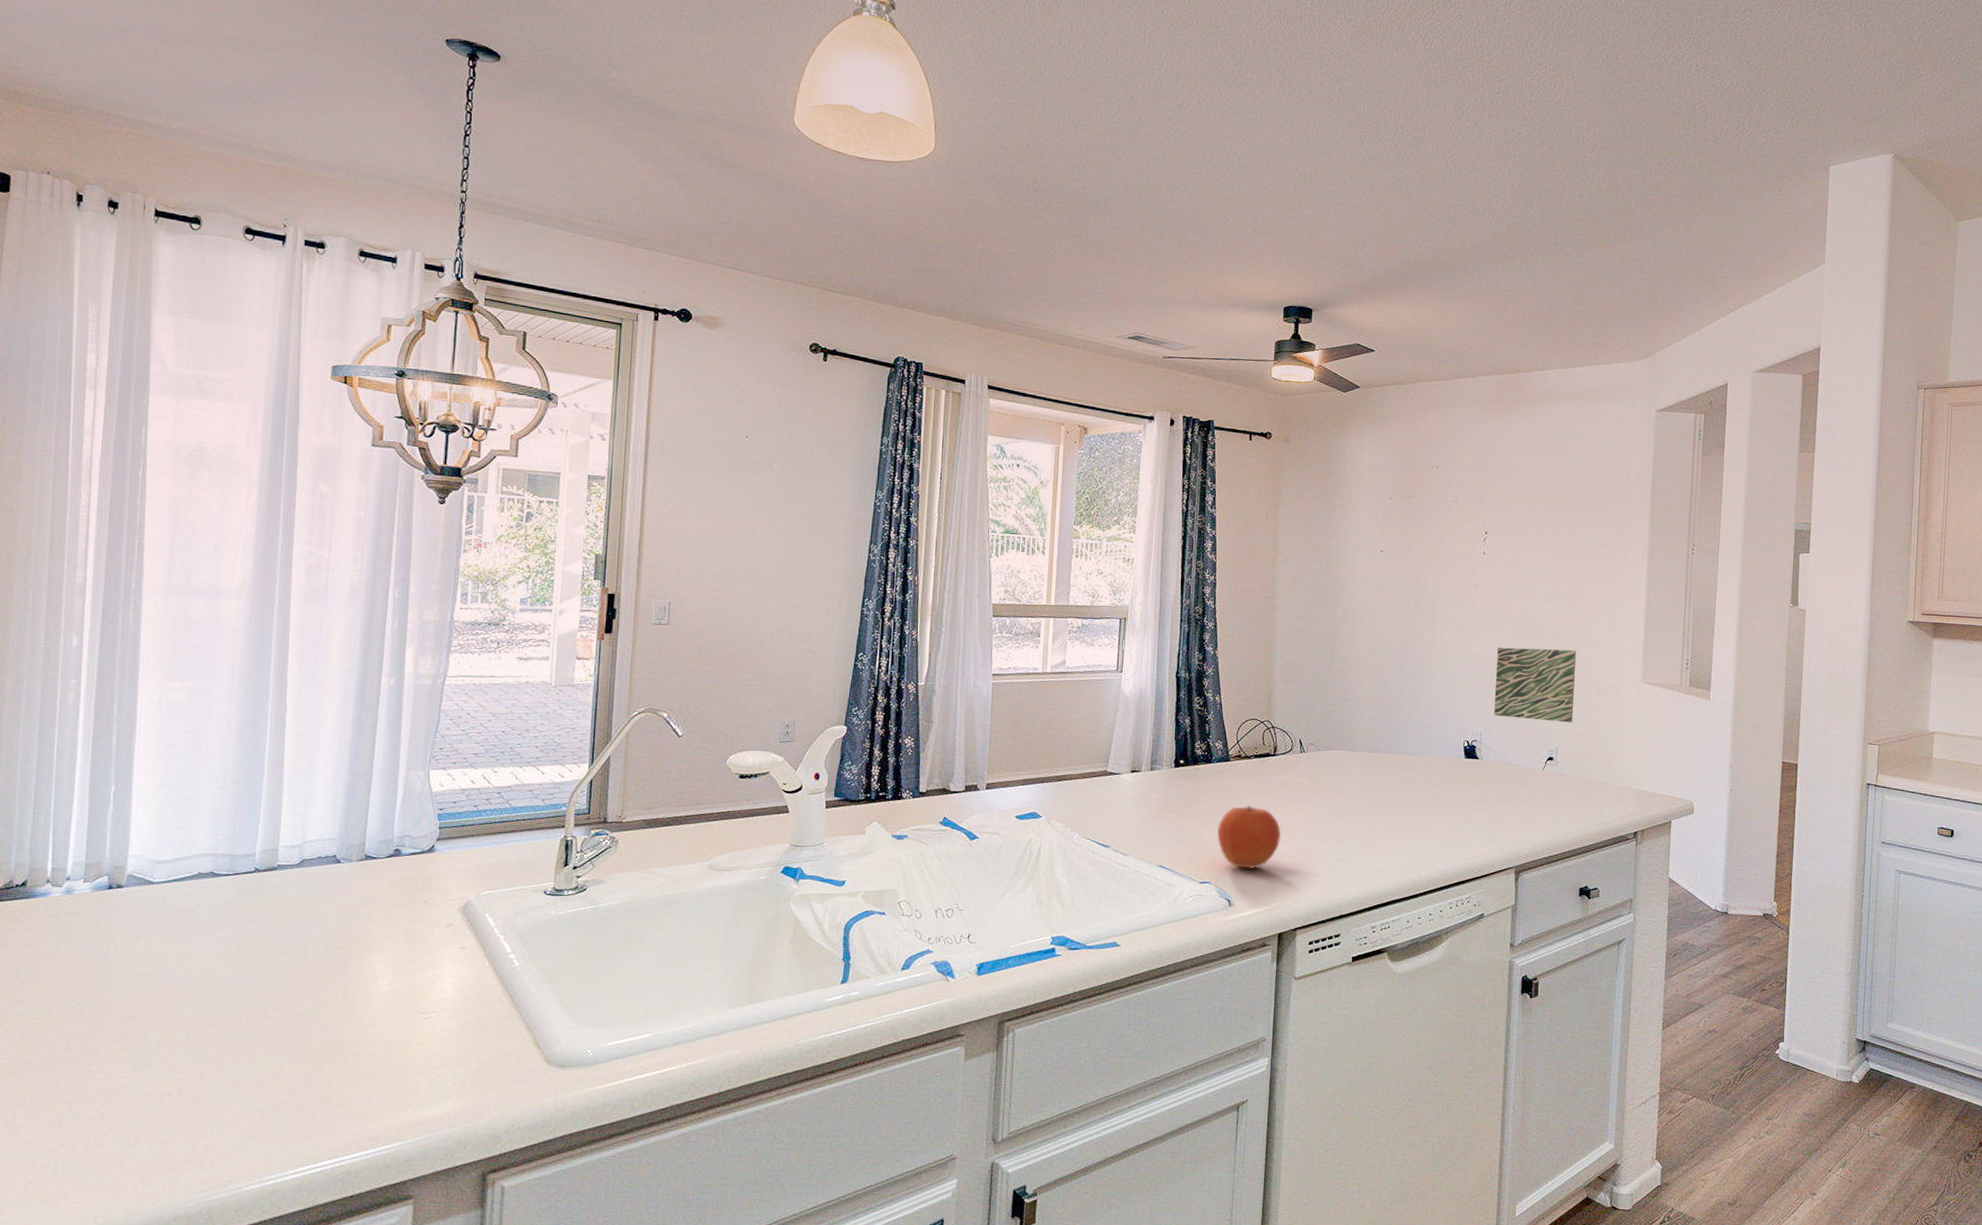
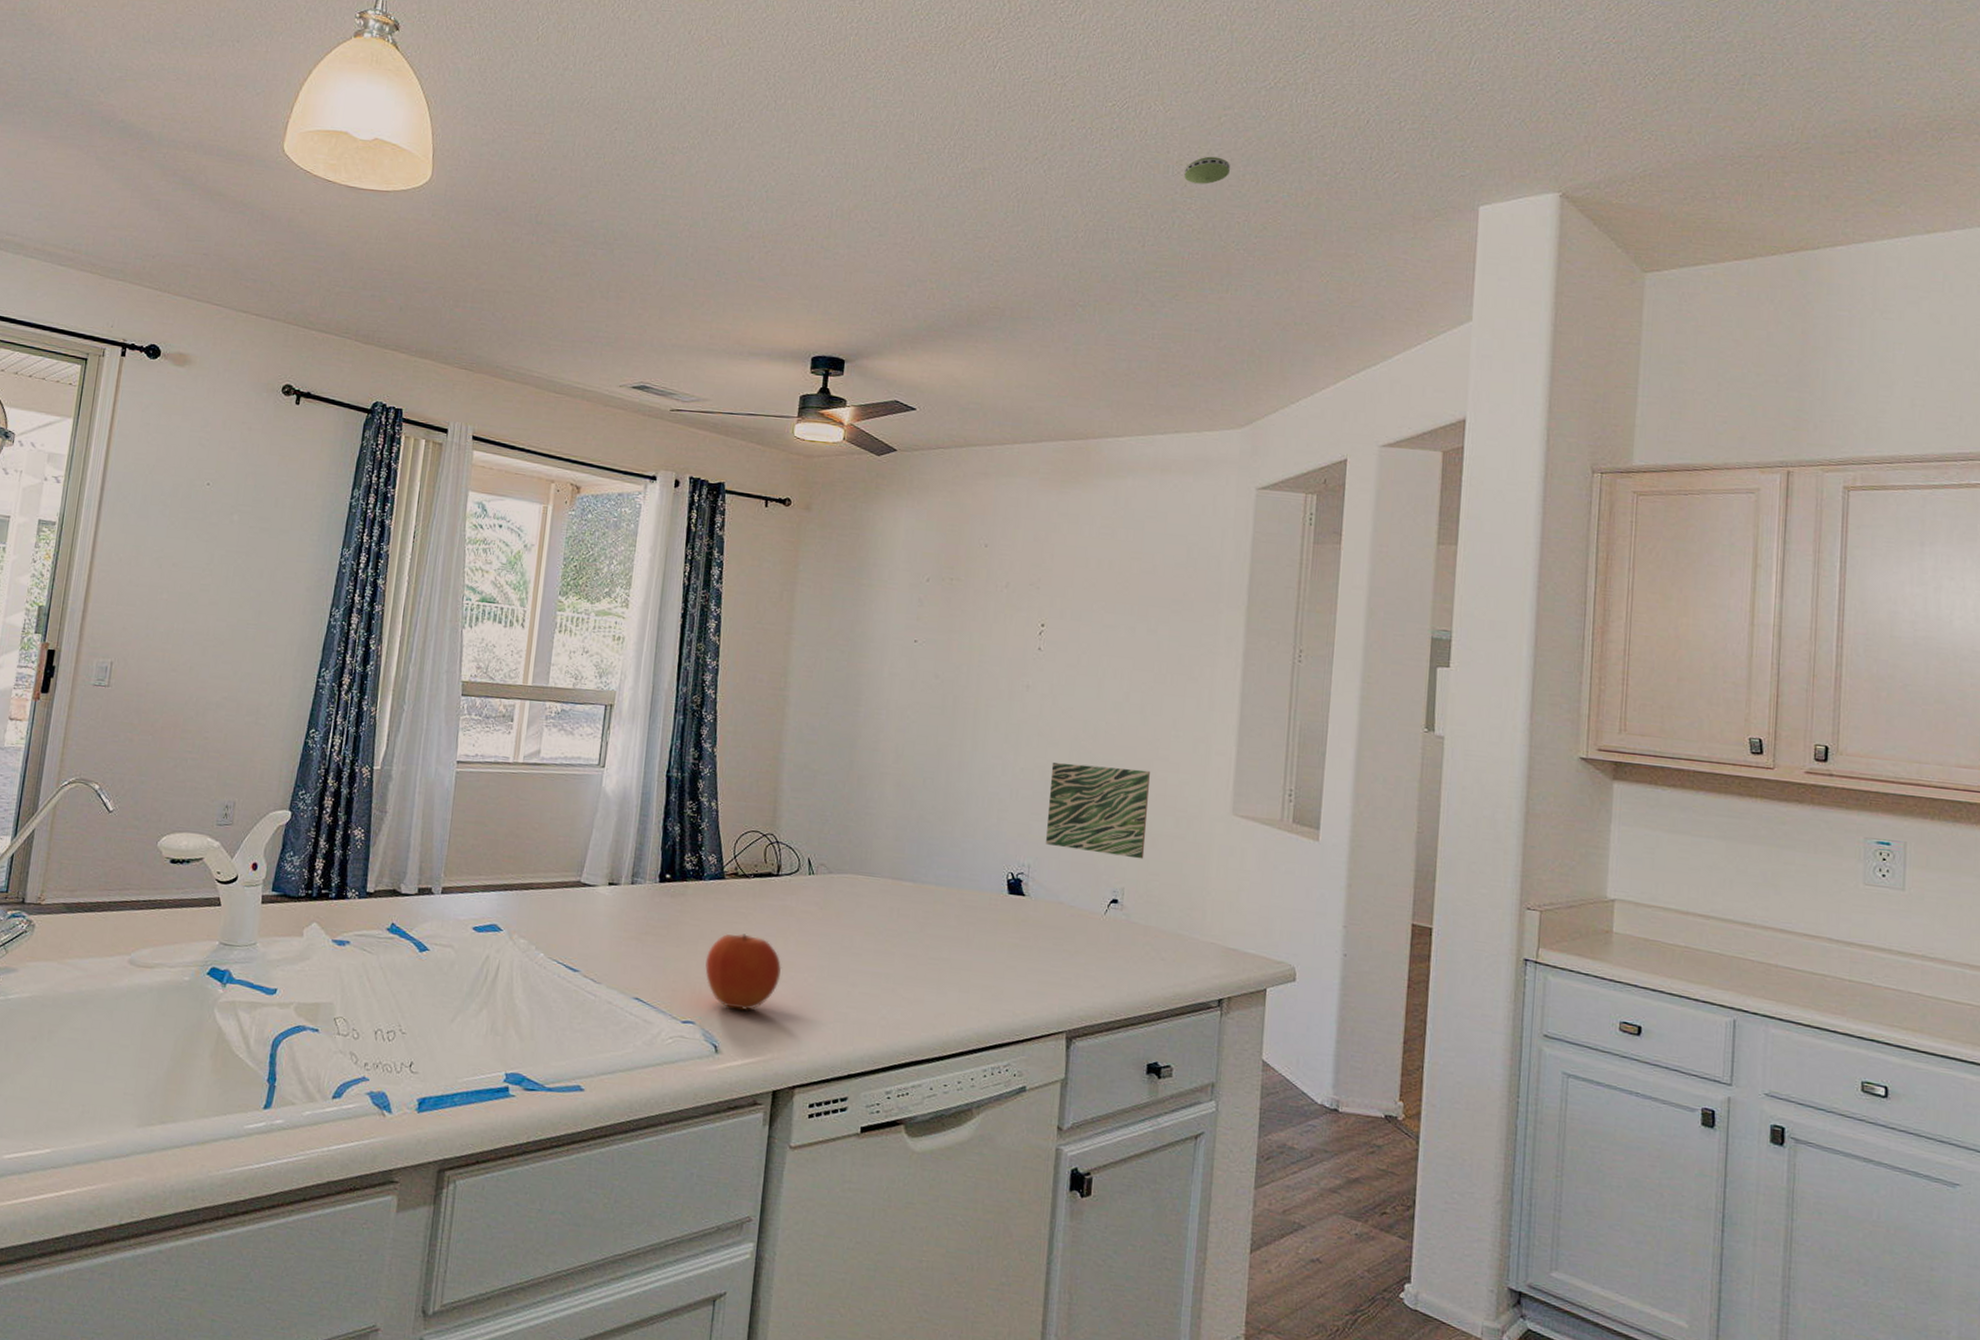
smoke detector: none [1592,124,1630,149] -> present [1184,156,1230,185]

